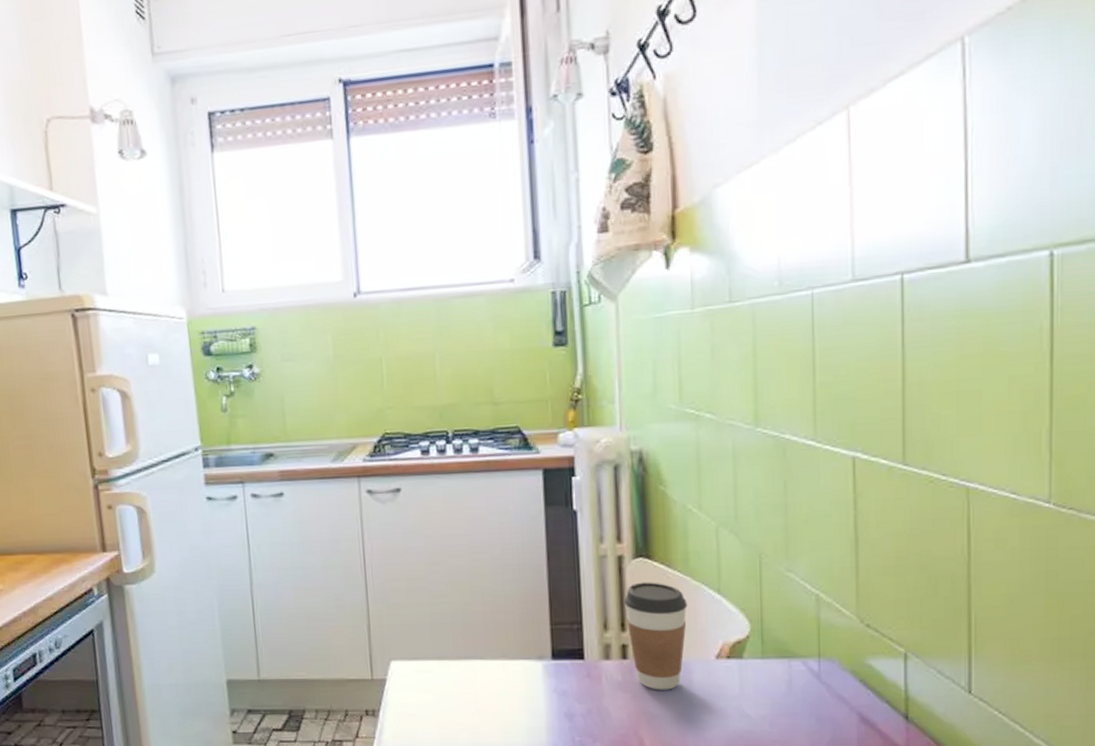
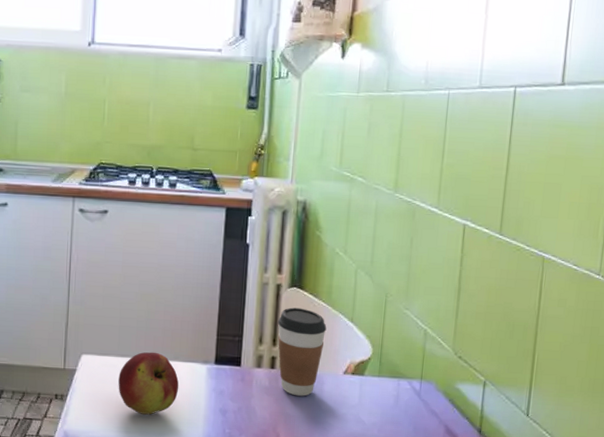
apple: none [437,651,512,726] -> present [118,352,179,415]

